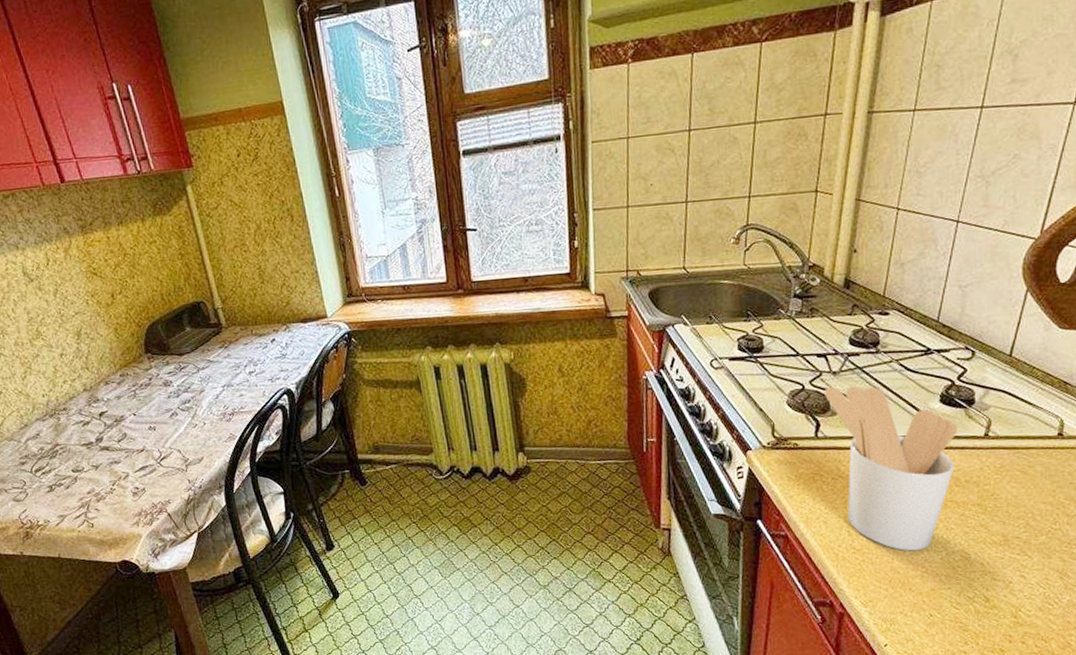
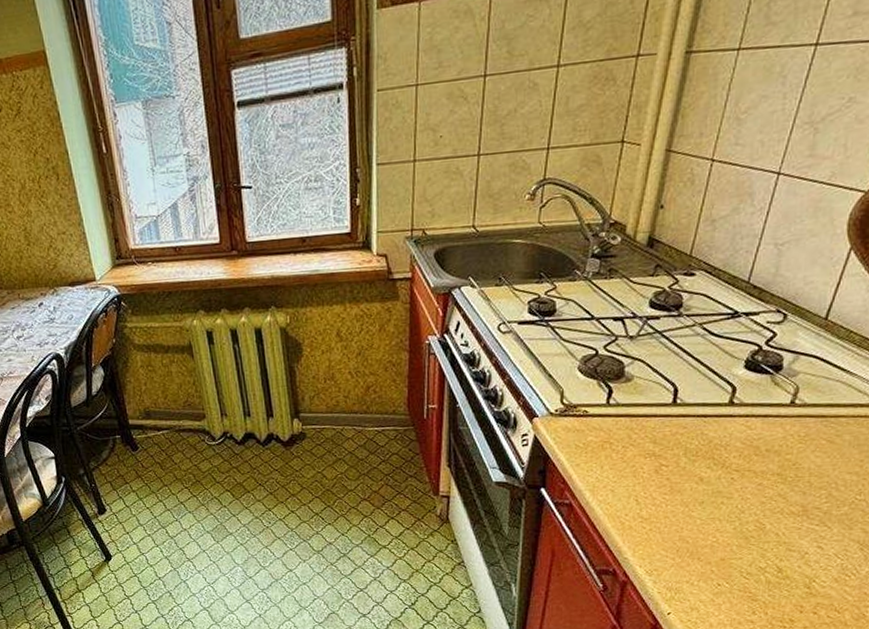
utensil holder: present [825,386,959,551] -> none [619,351,763,521]

